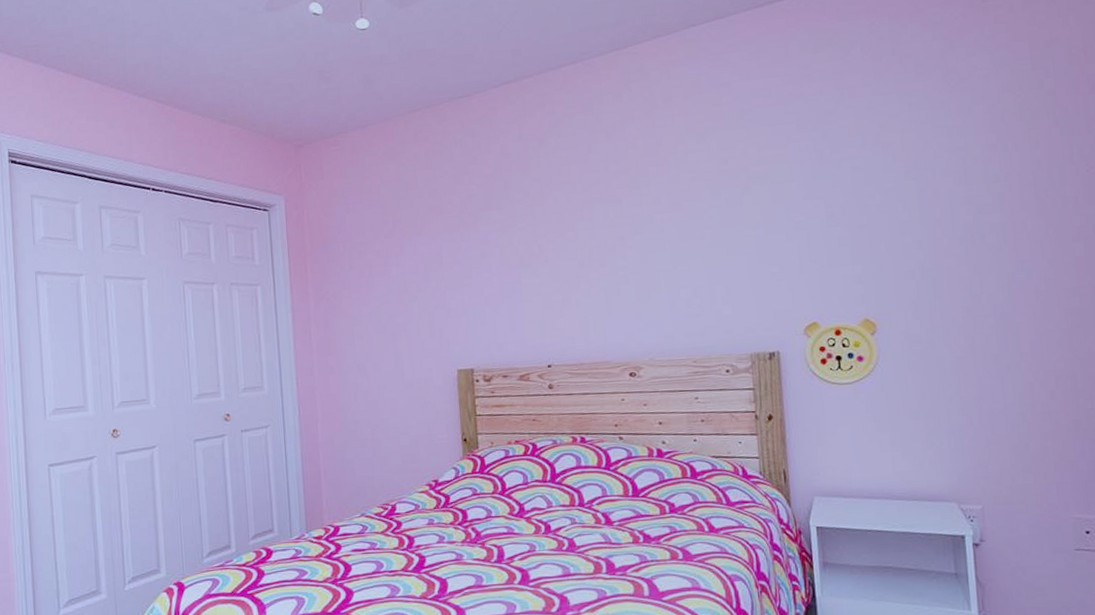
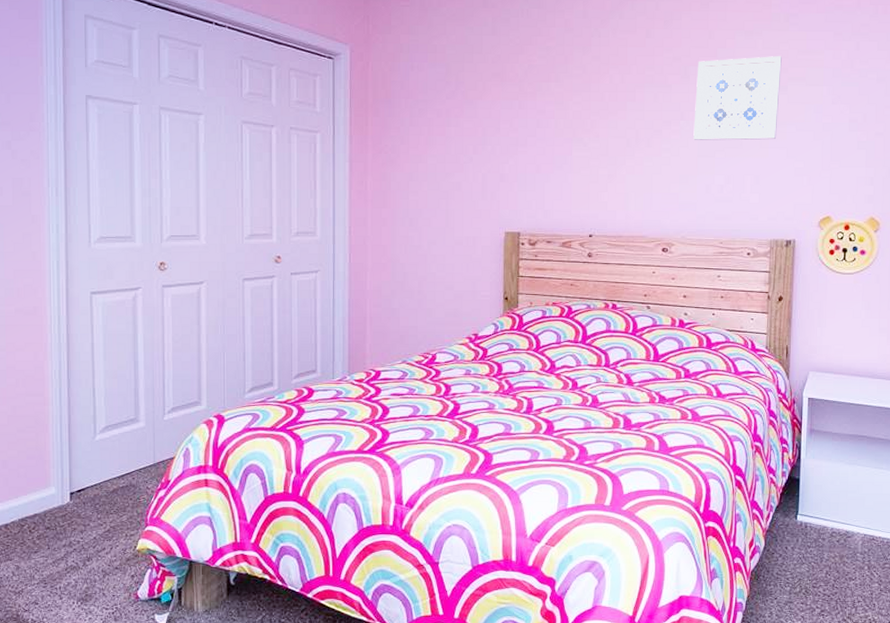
wall art: none [648,156,745,254] -> present [693,56,782,140]

